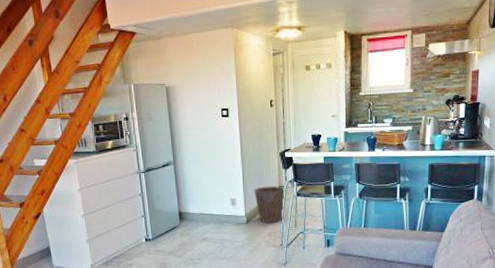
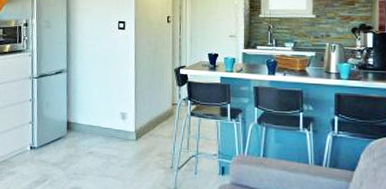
waste bin: present [254,186,286,223] -> none [146,102,179,143]

